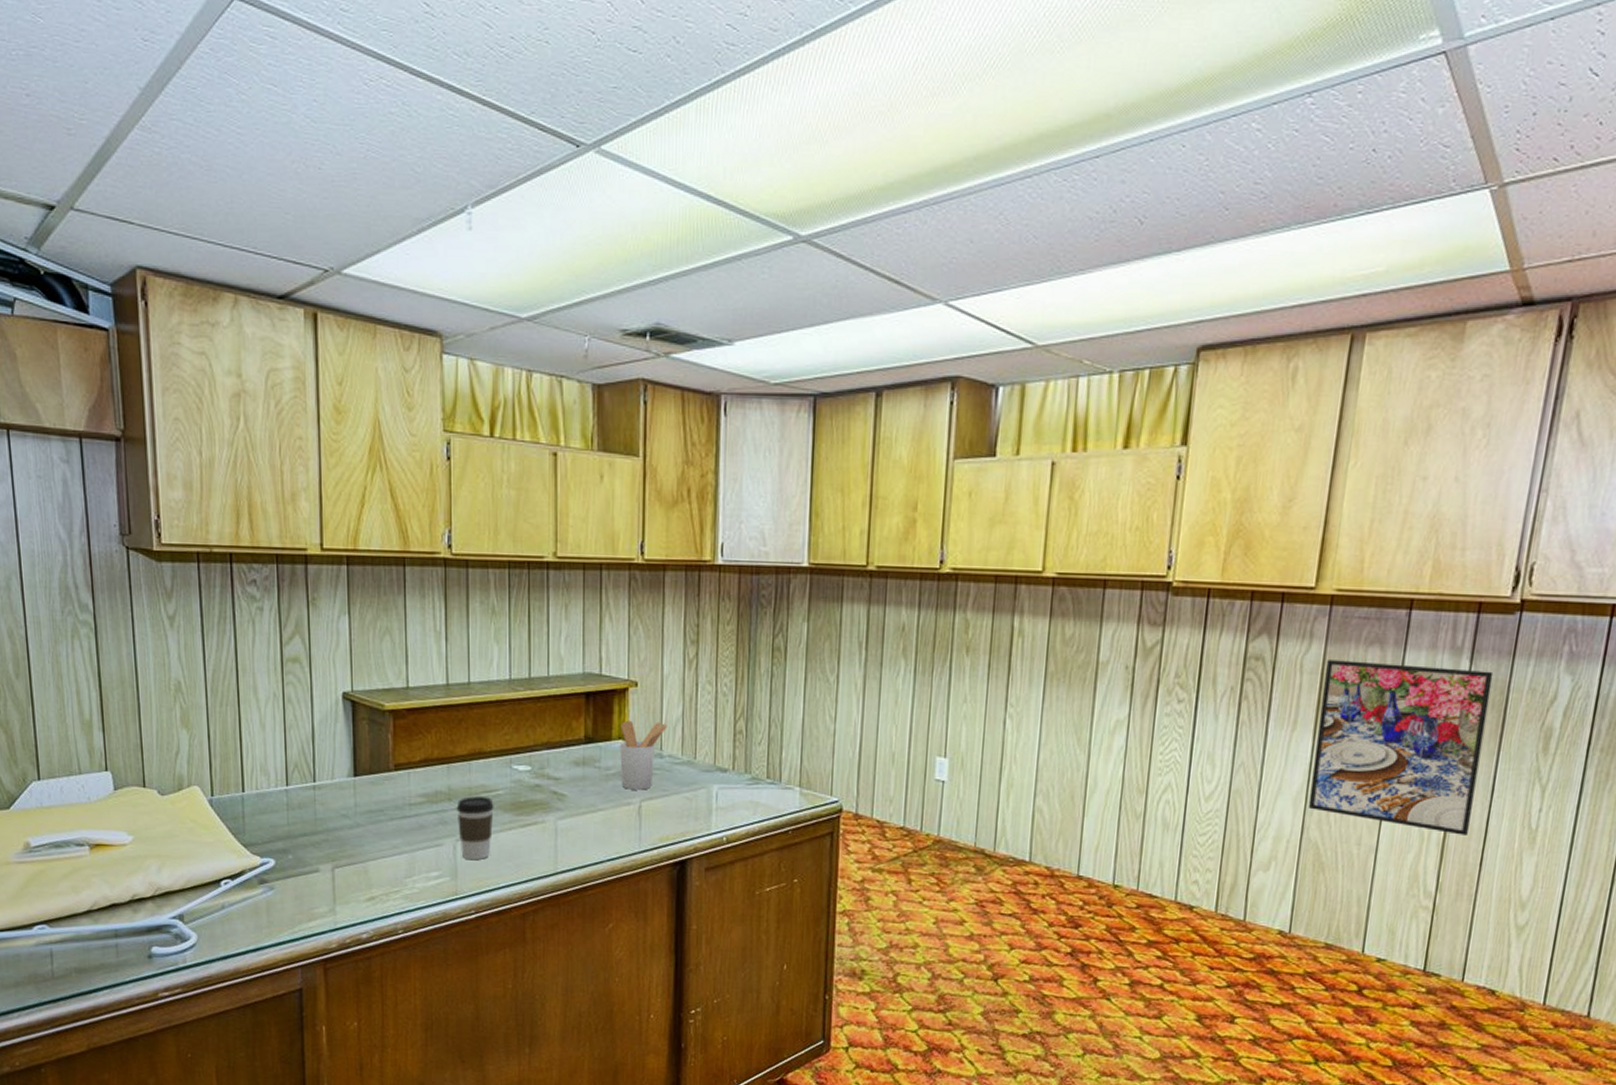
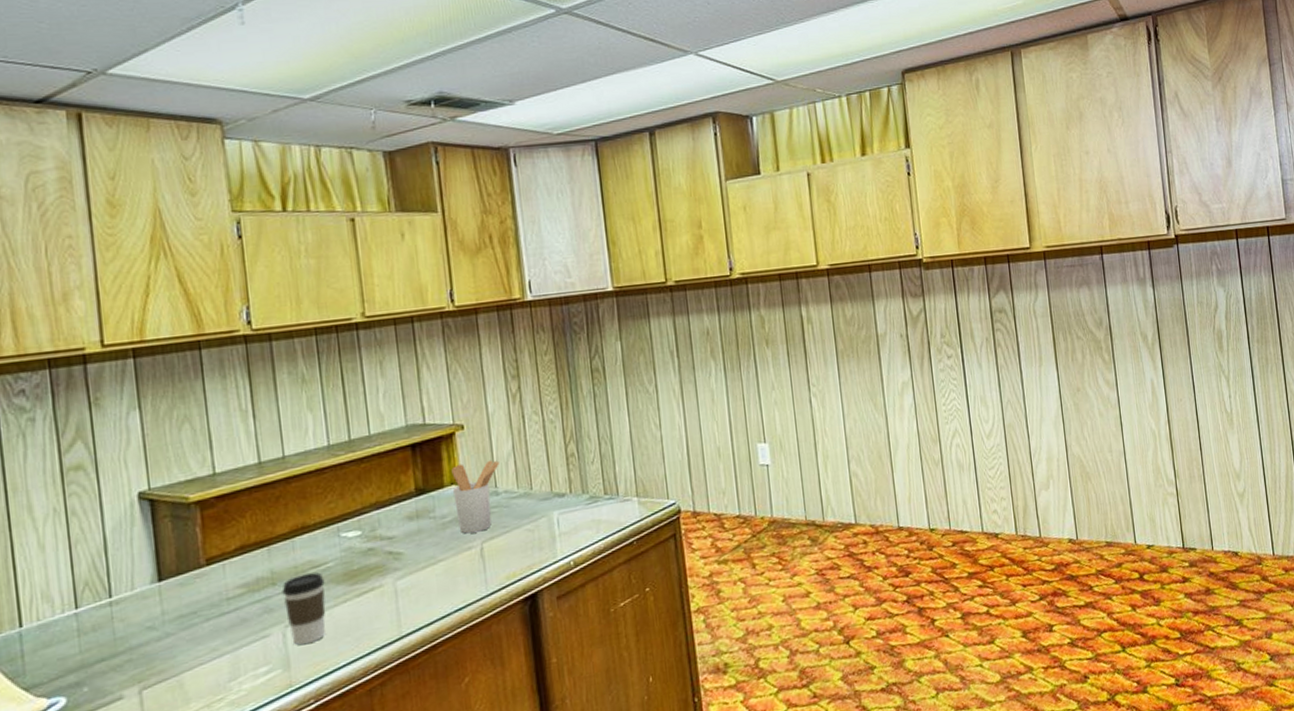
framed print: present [1308,660,1494,835] -> none [1052,293,1186,430]

